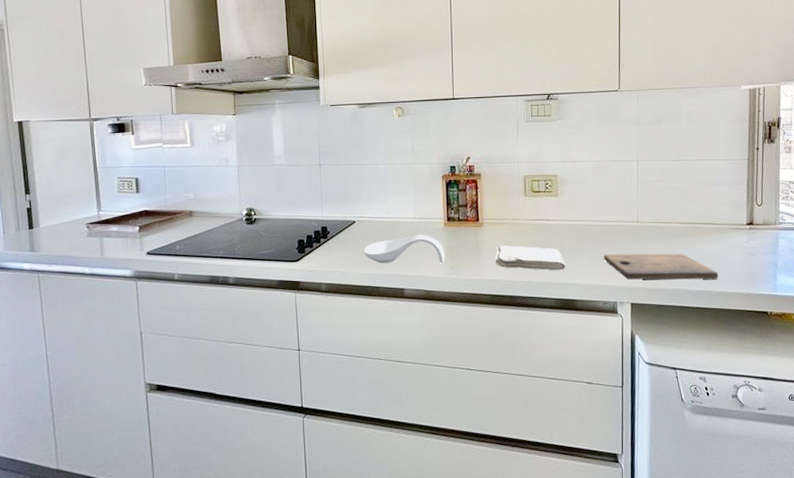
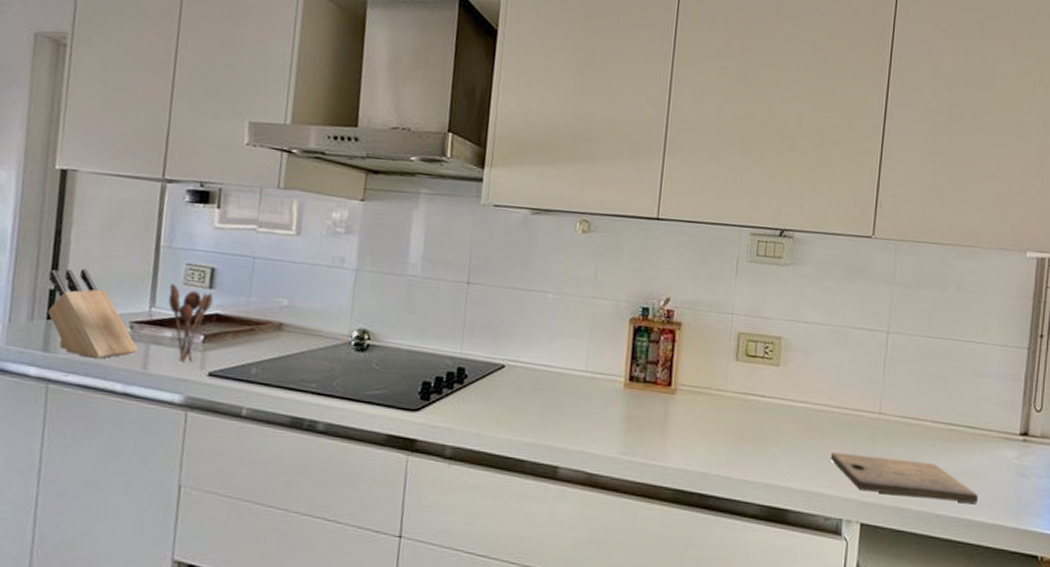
knife block: none [24,190,95,252] -> present [47,268,138,359]
utensil holder: none [109,192,141,247] -> present [168,283,214,362]
spoon rest: present [363,234,445,264] -> none [509,394,620,439]
washcloth: present [495,245,566,271] -> none [686,423,780,467]

